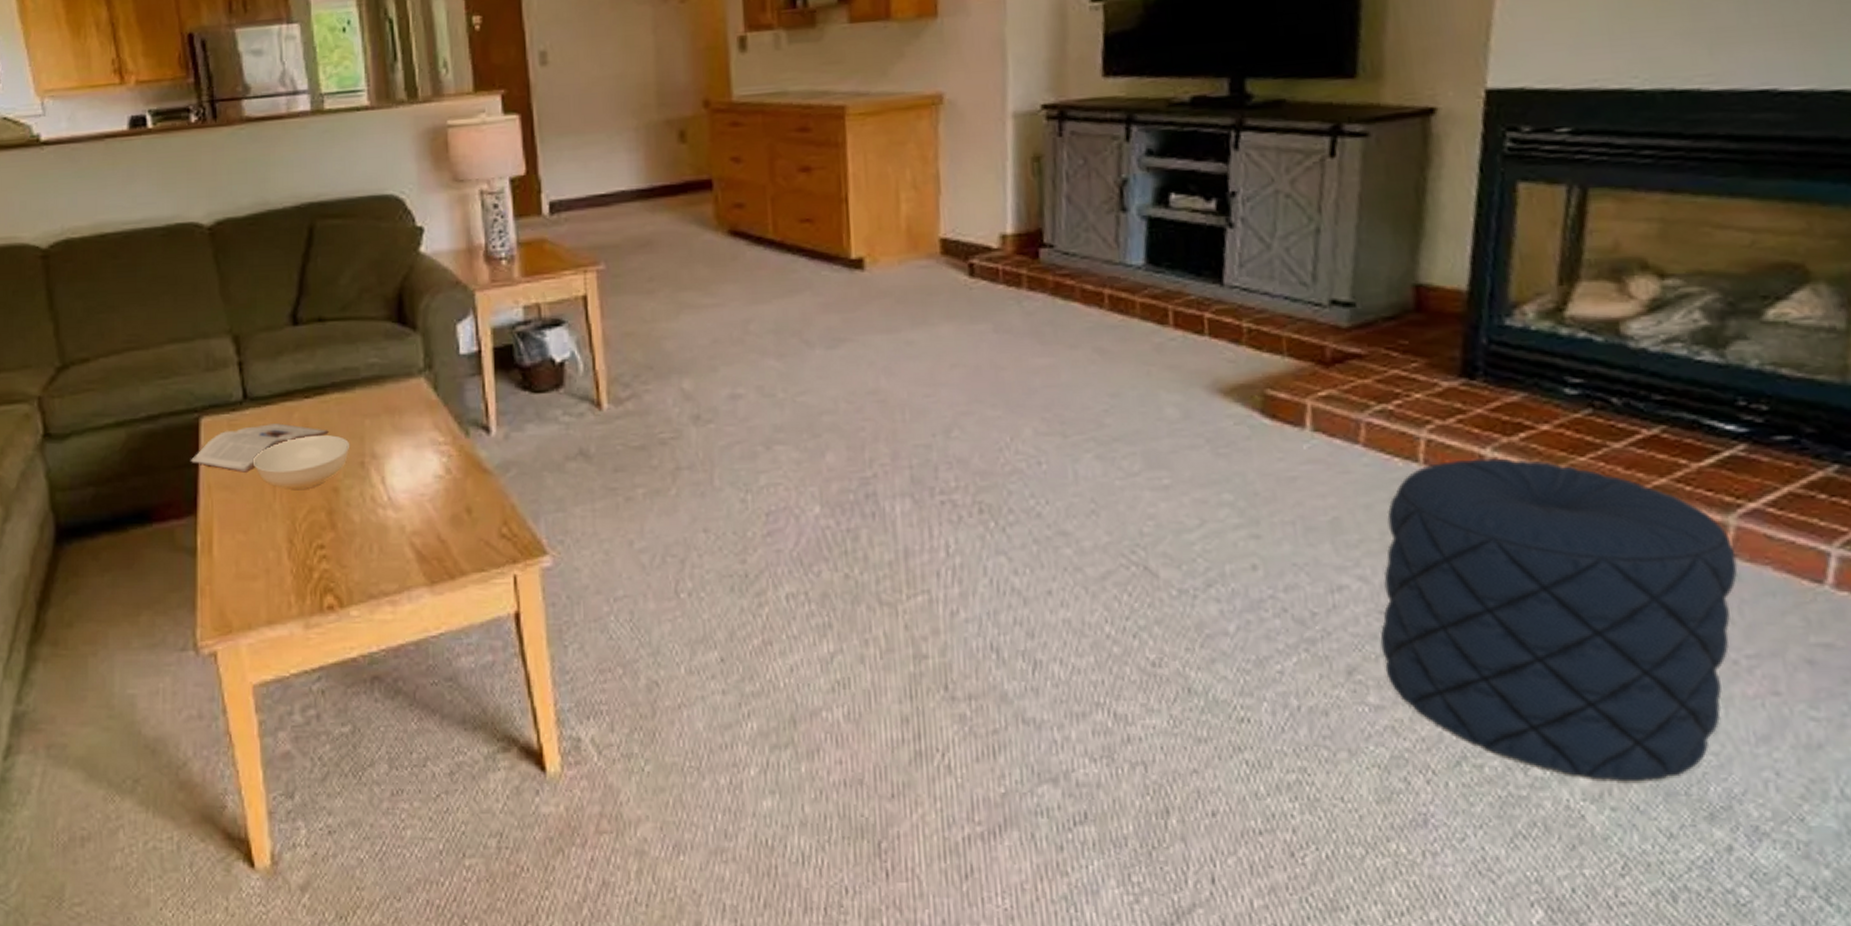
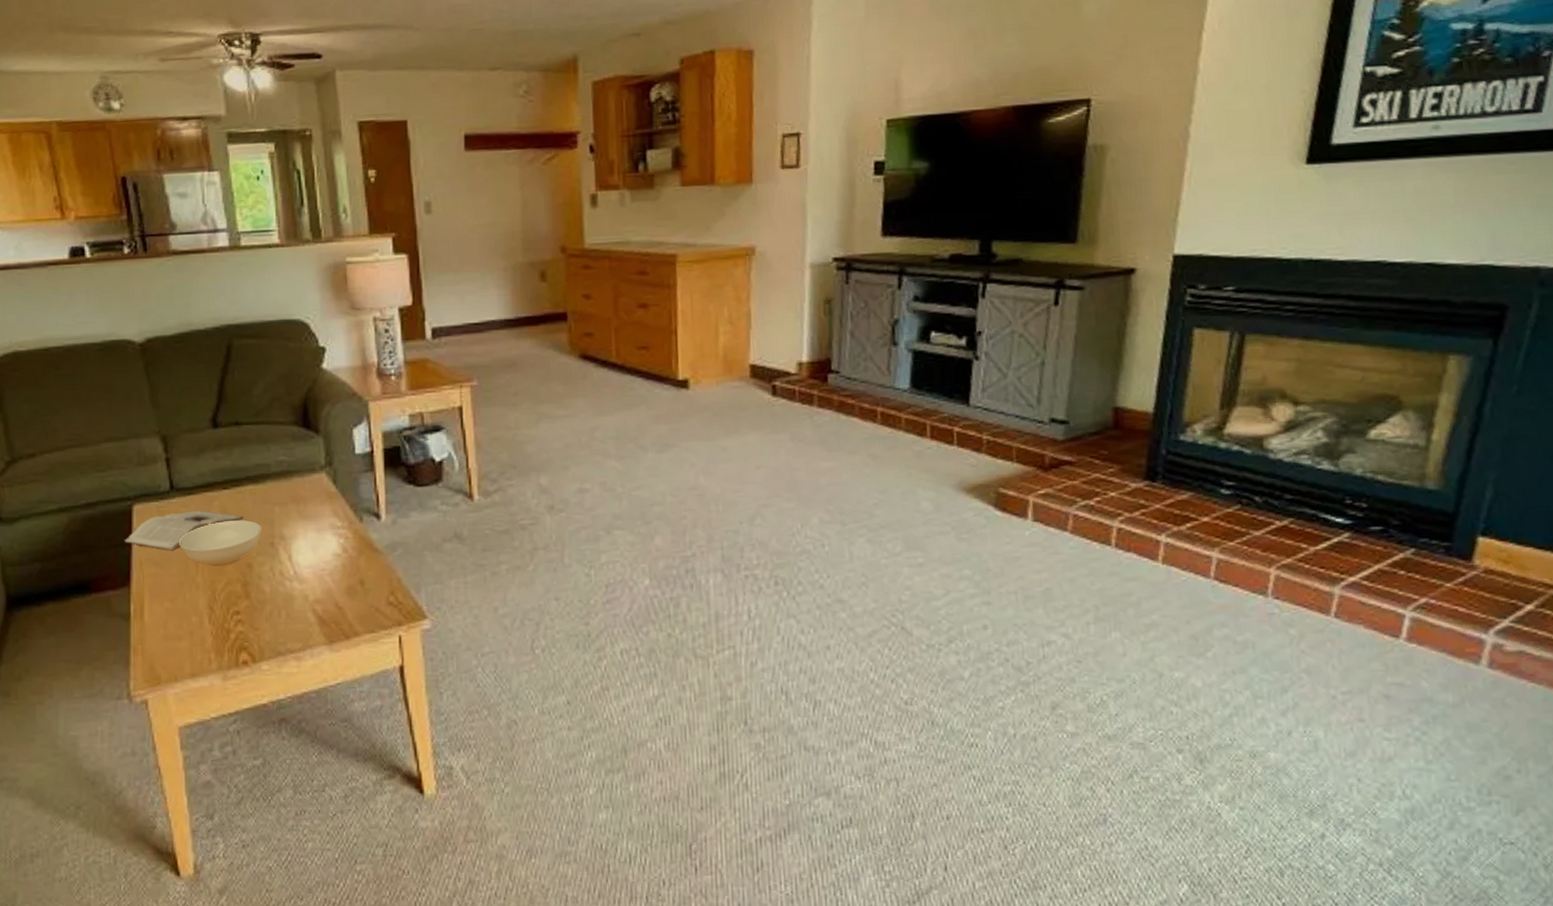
pouf: present [1380,458,1738,780] -> none [1077,543,1339,787]

